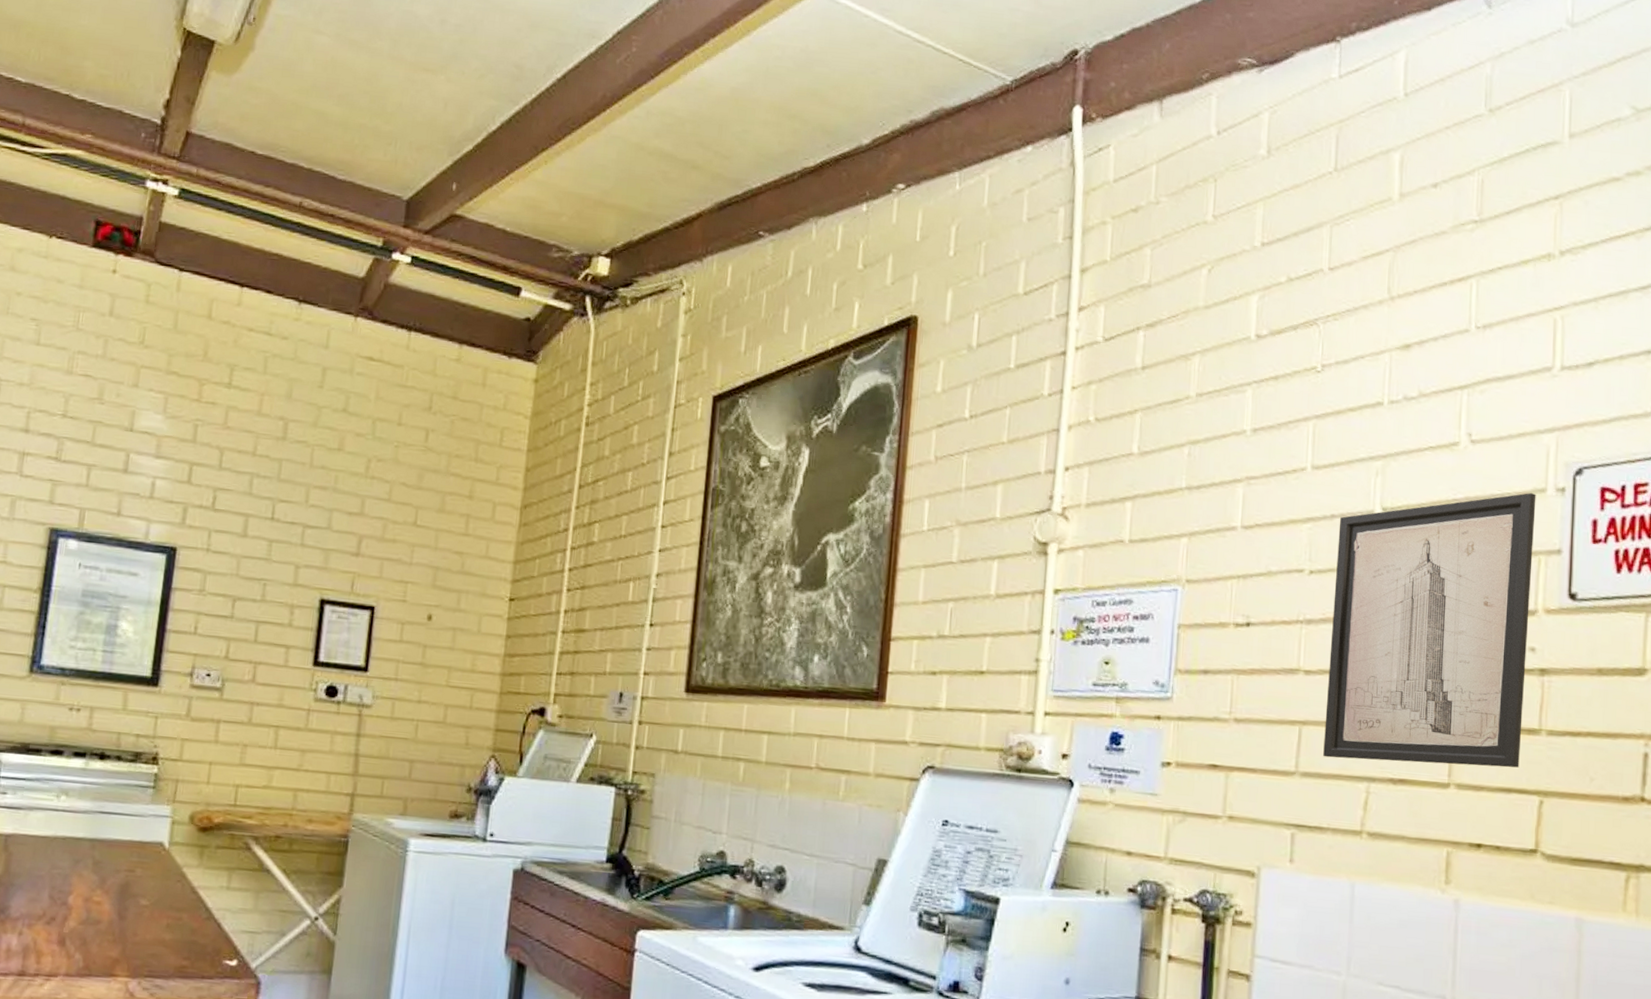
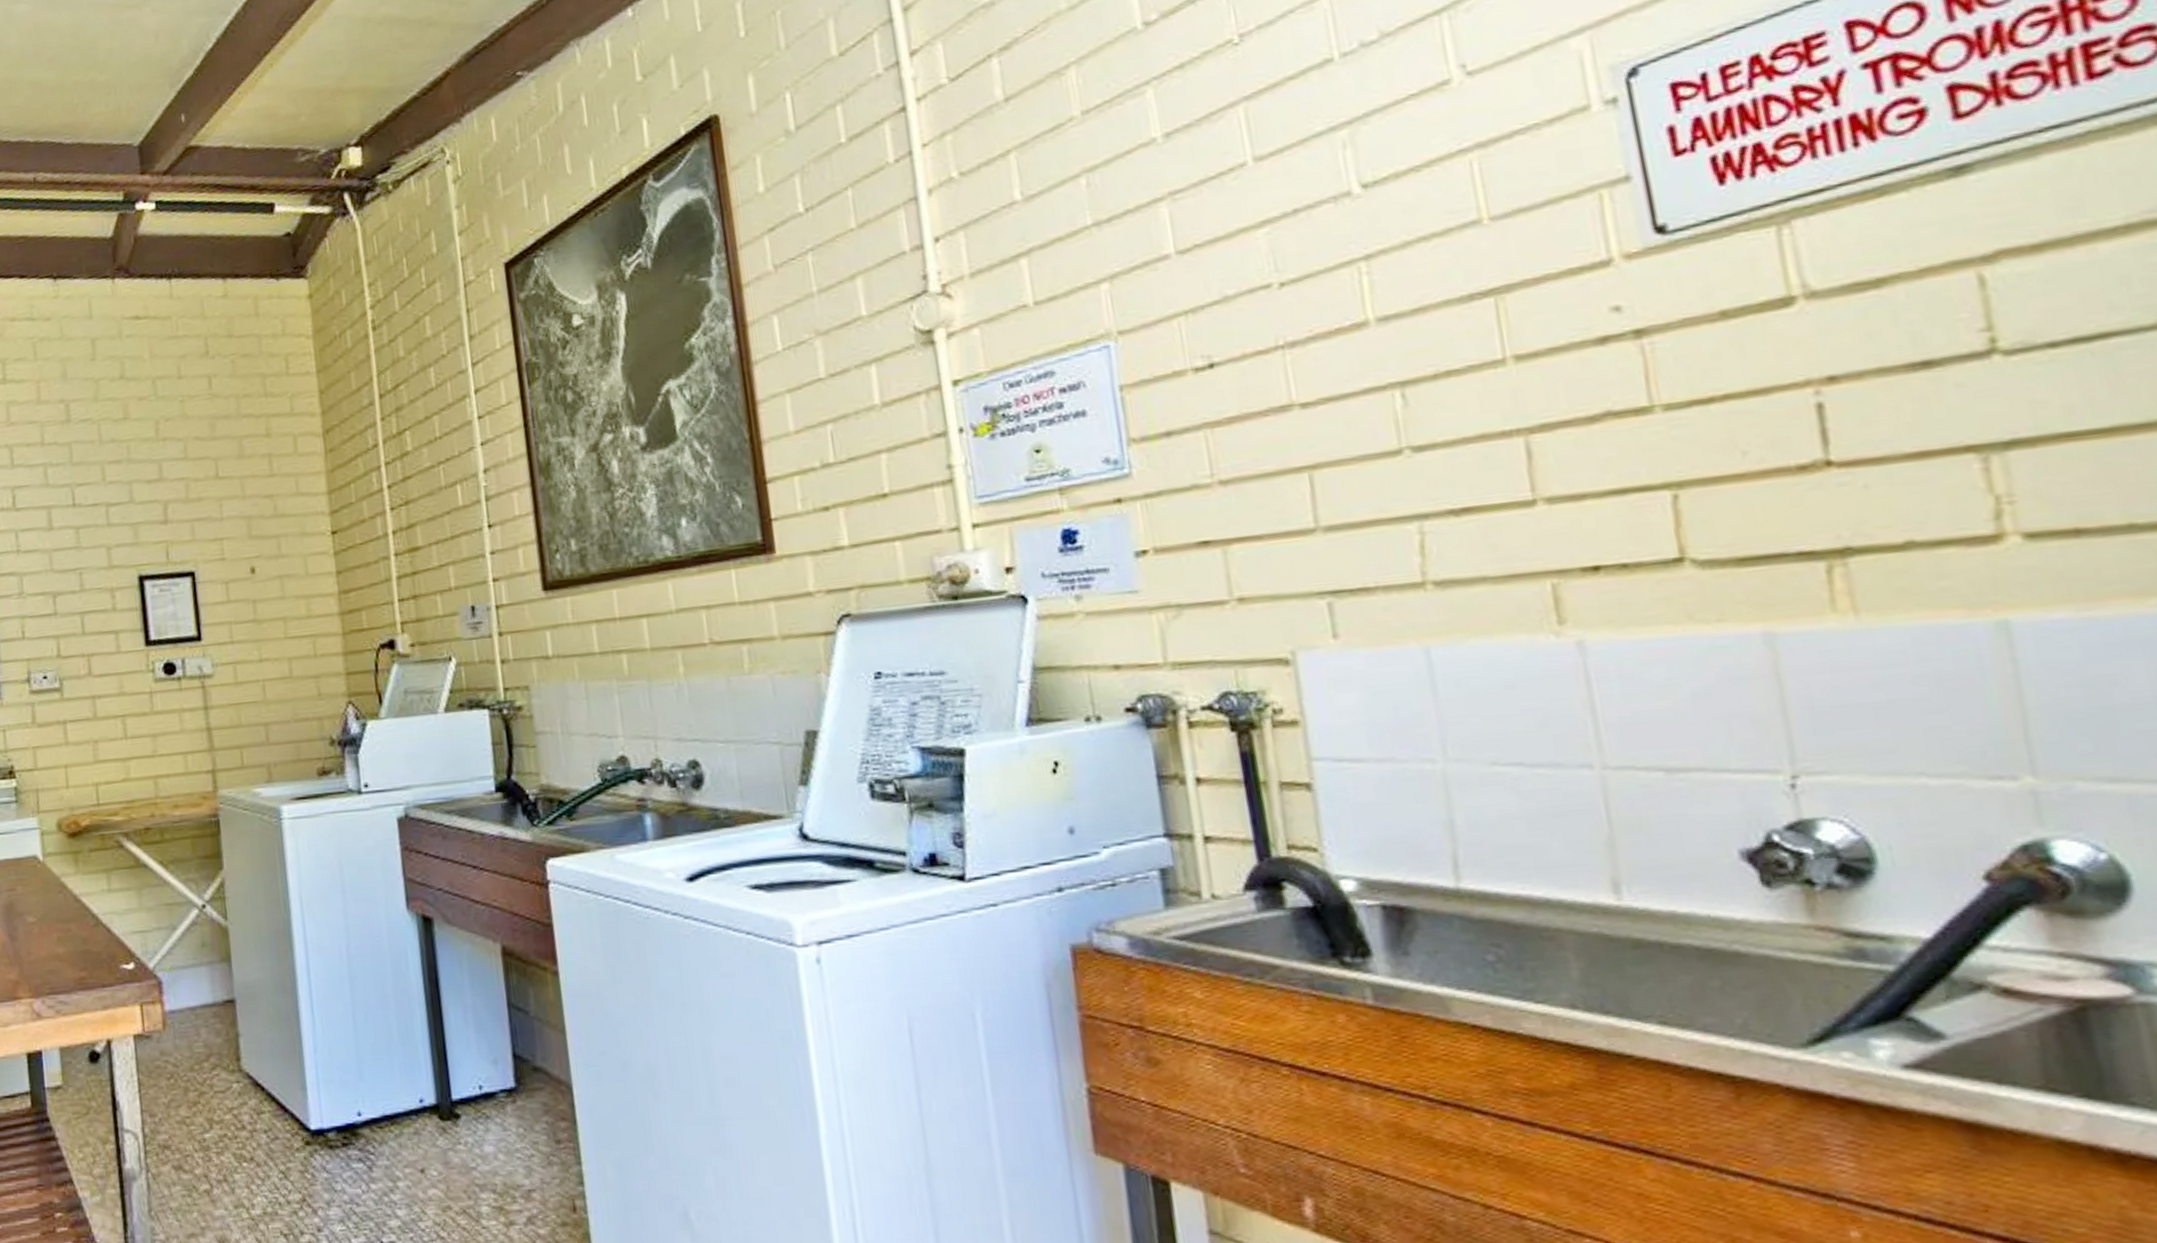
wall art: present [1323,492,1536,768] -> none [1306,114,1633,503]

